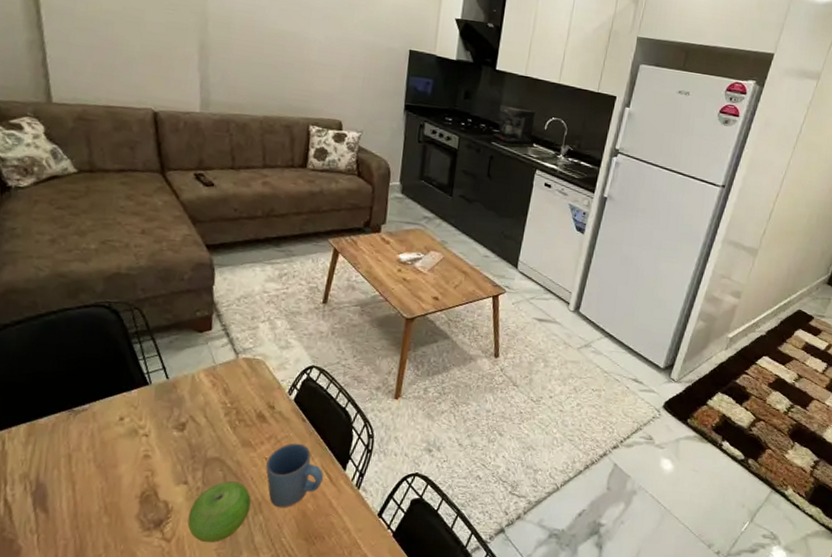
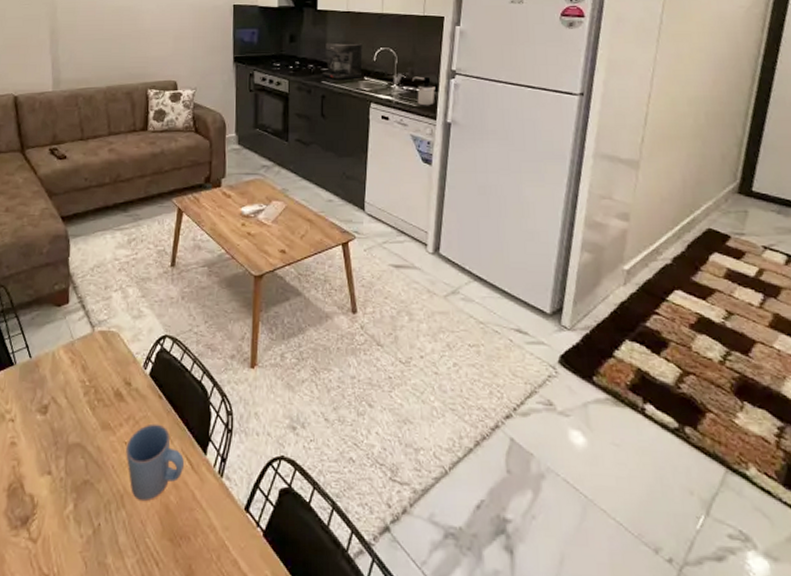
fruit: present [187,481,251,543] -> none [52,470,113,544]
soap dispenser: none [578,150,598,180] -> present [412,76,435,106]

